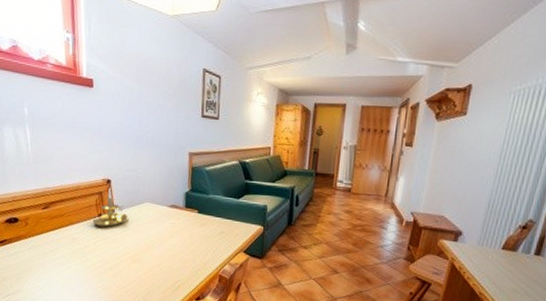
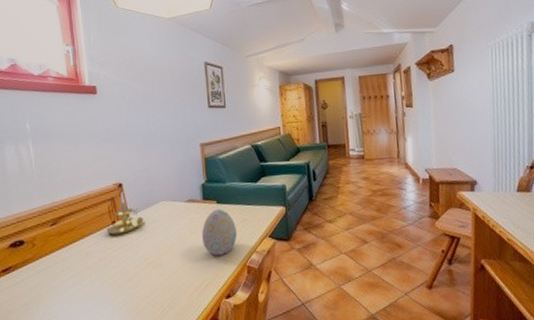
decorative egg: none [180,218,214,262] -> present [202,209,237,256]

